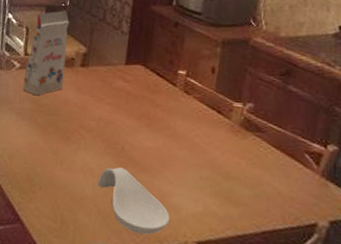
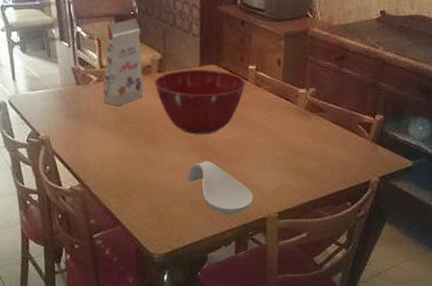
mixing bowl: none [75,66,174,139] -> present [154,70,246,135]

